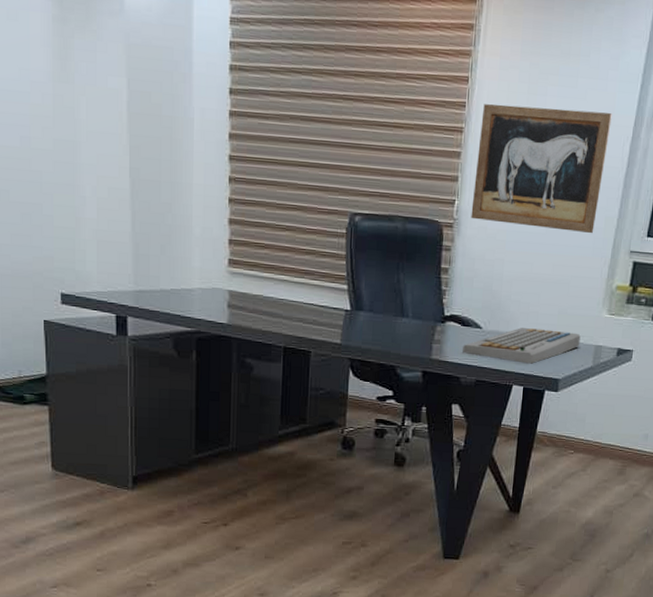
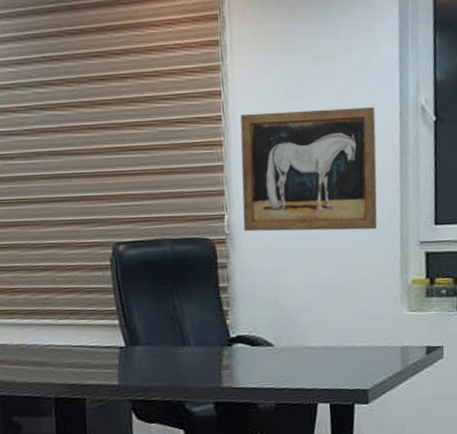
keyboard: present [463,328,581,364] -> none [256,336,384,378]

